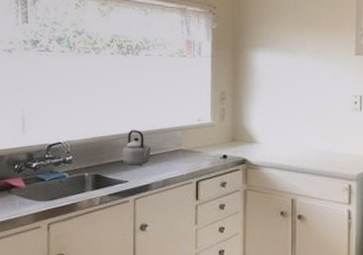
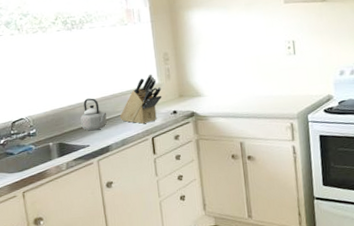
knife block: none [164,112,214,166] -> present [119,74,162,125]

